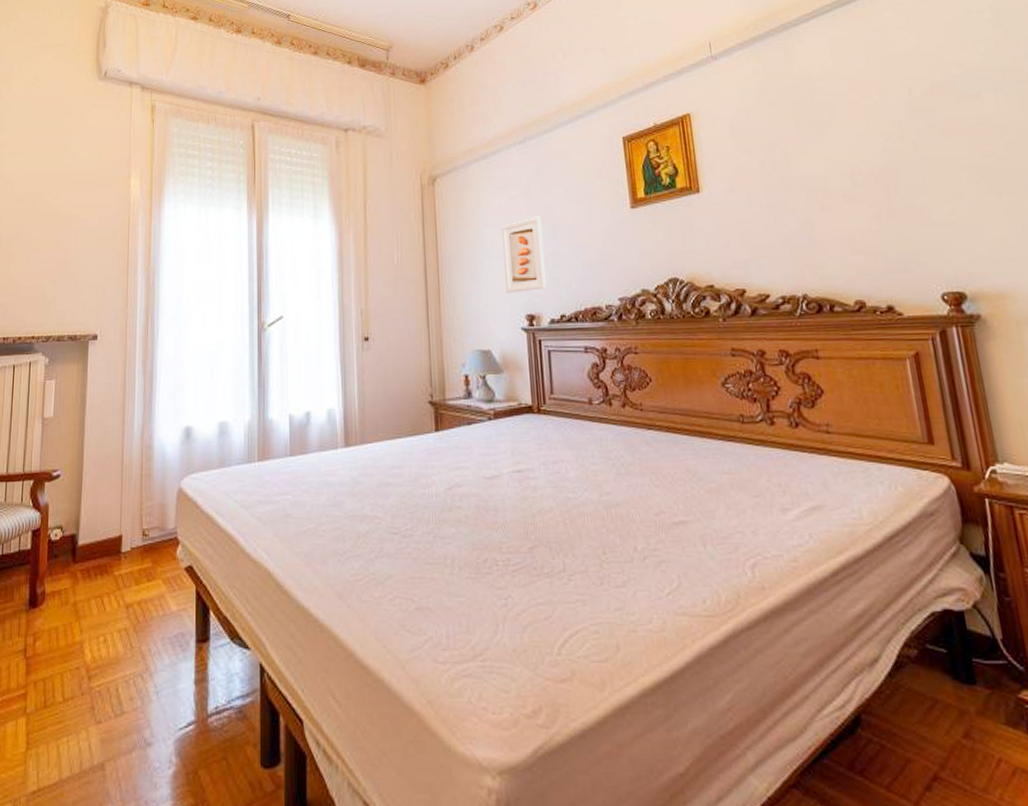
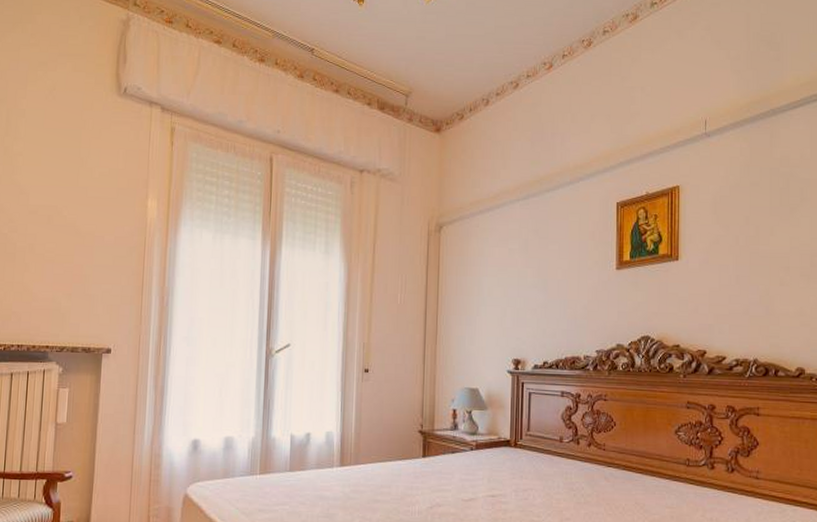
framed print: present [502,216,547,293] -> none [497,270,535,339]

